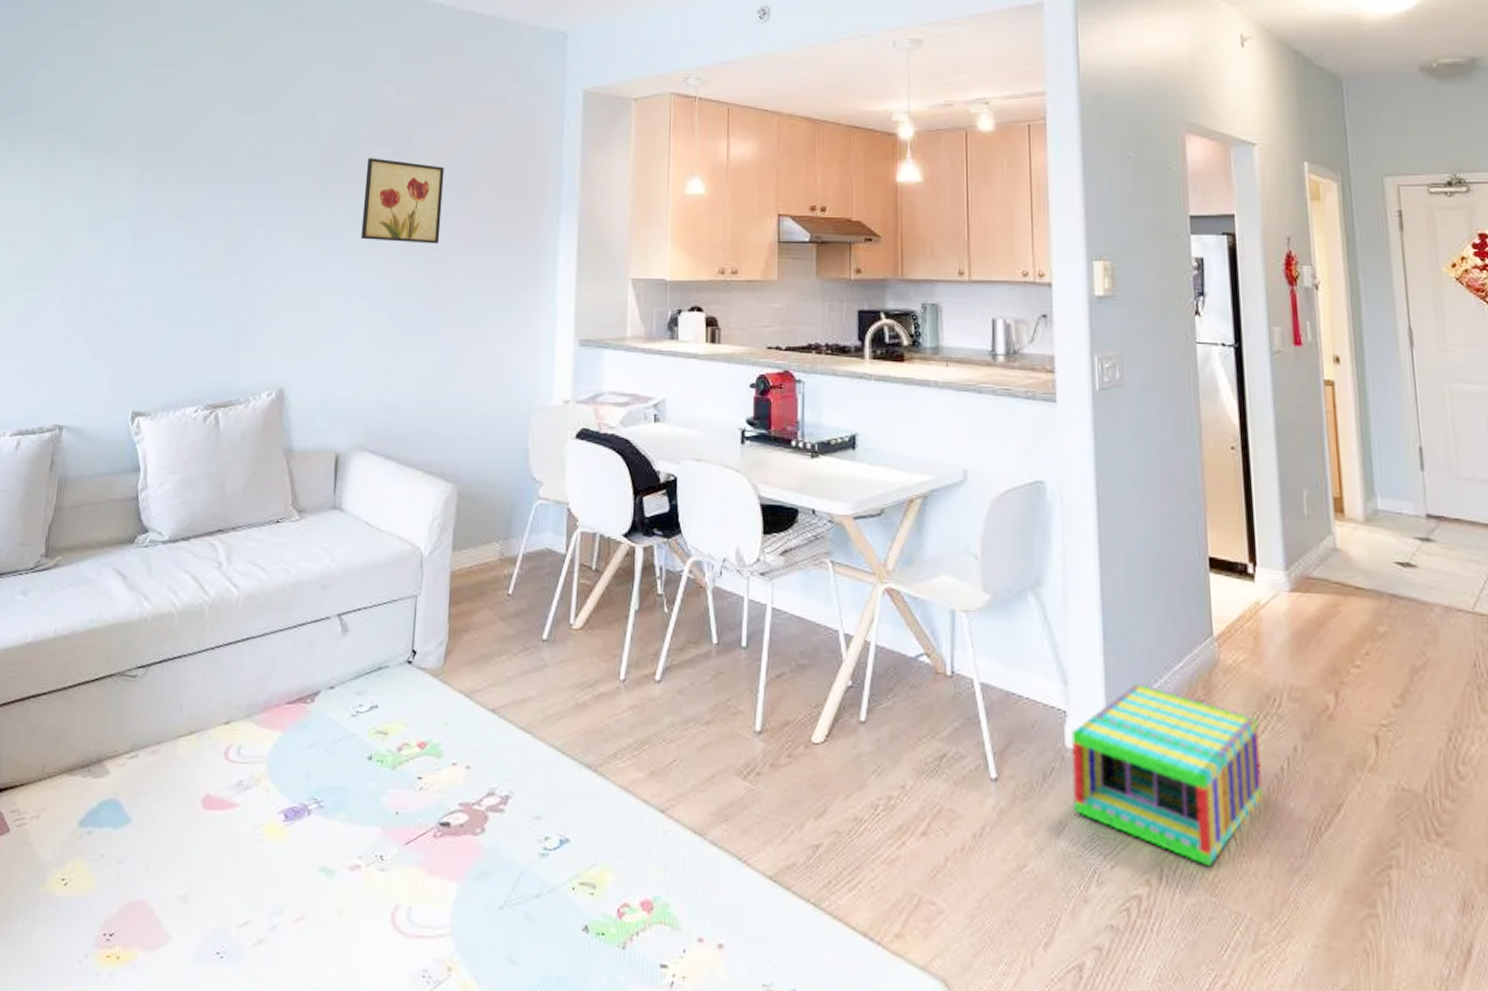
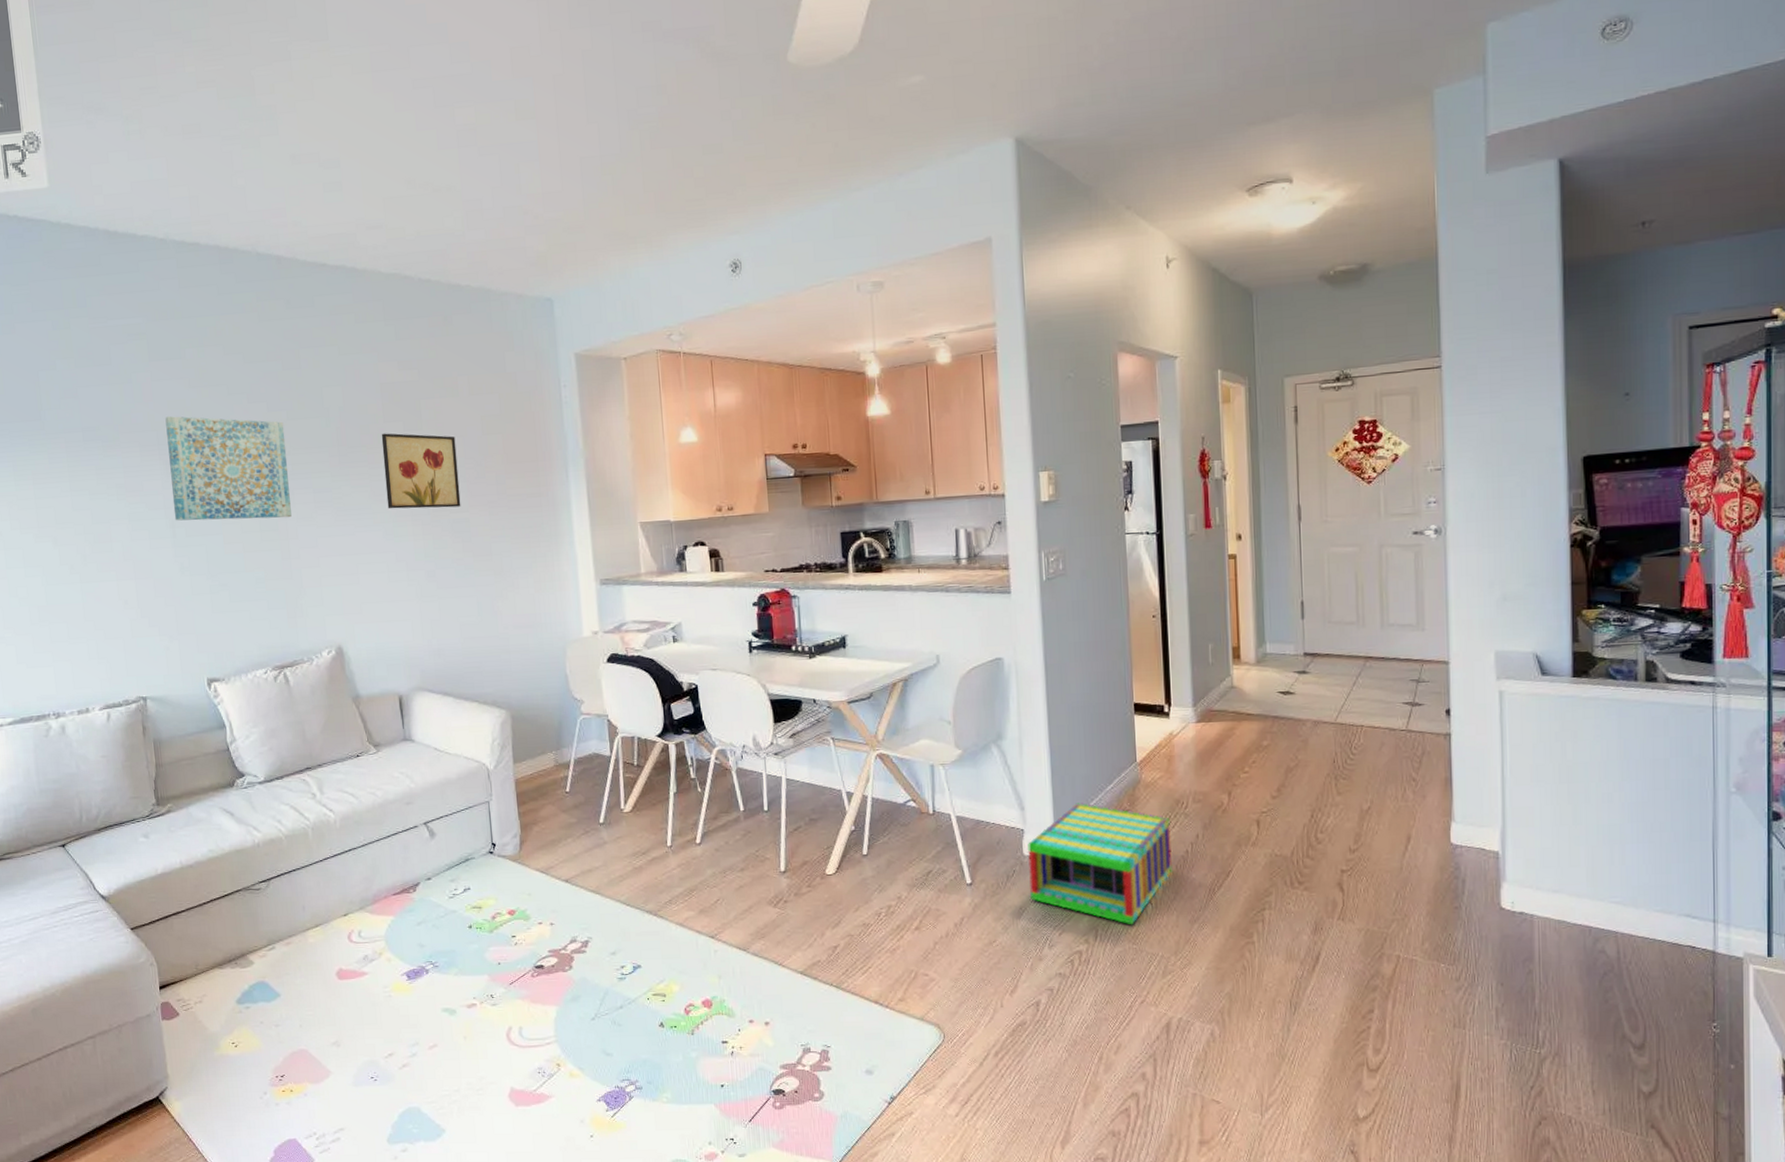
wall art: none [137,123,269,240] -> present [165,416,292,521]

